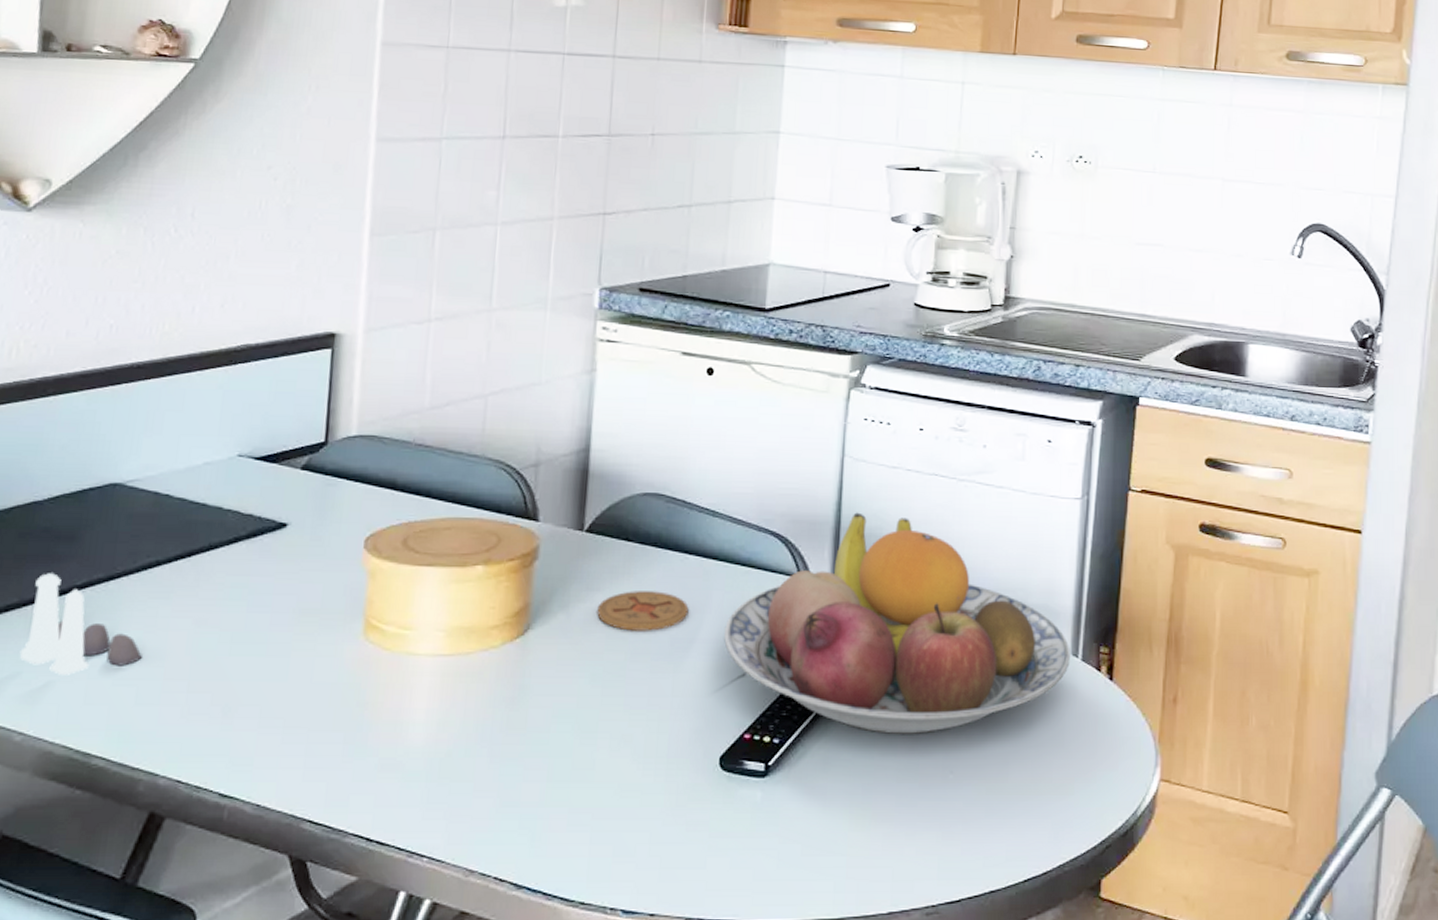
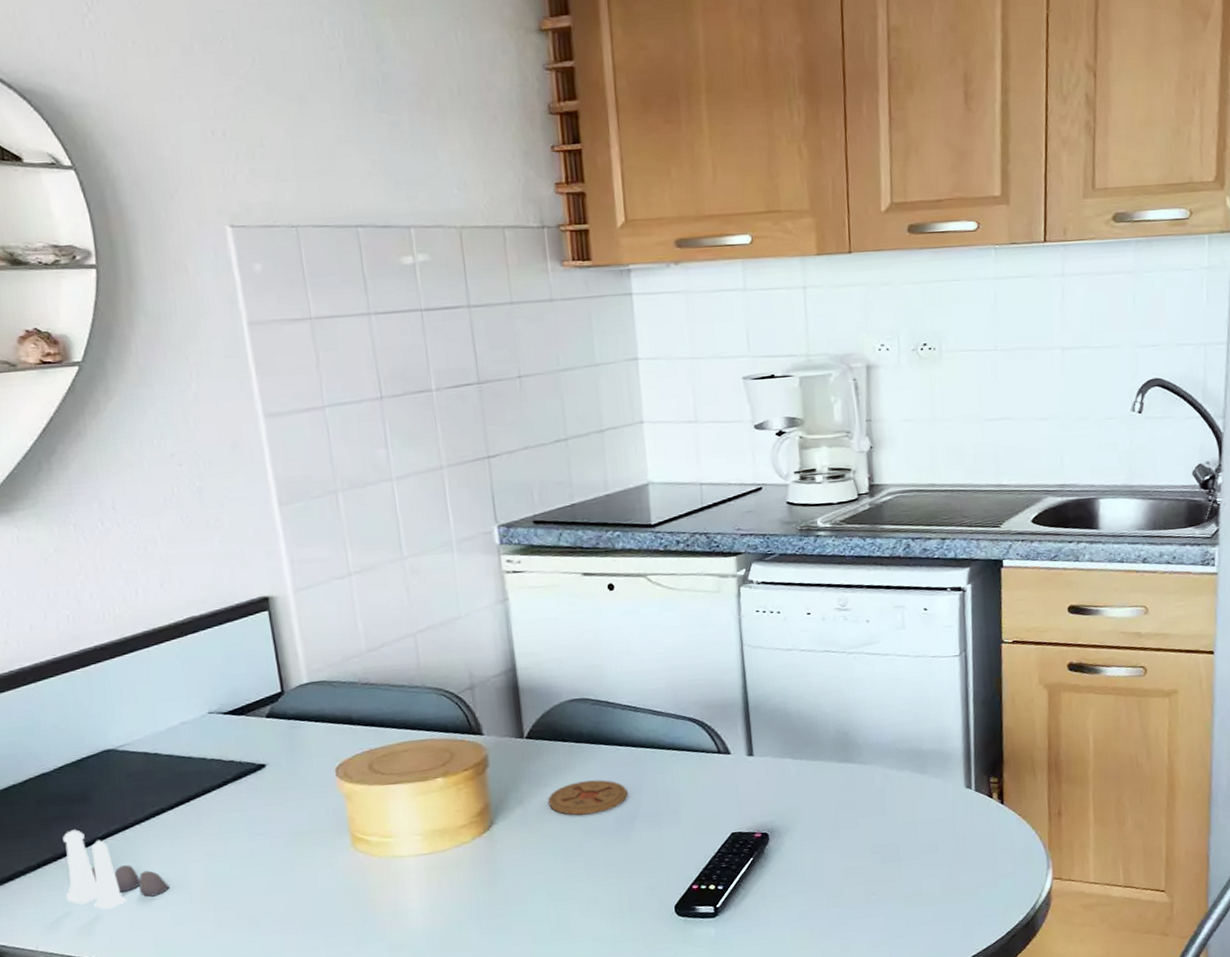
fruit bowl: present [724,512,1070,734] -> none [661,691,965,871]

